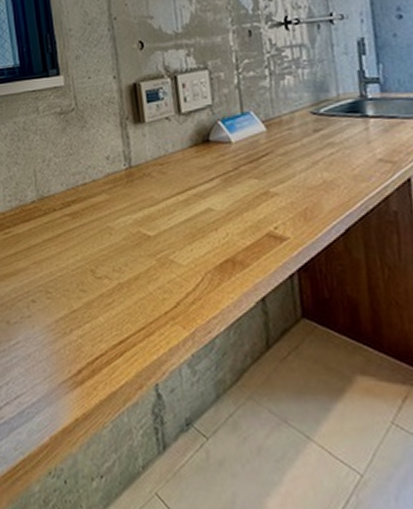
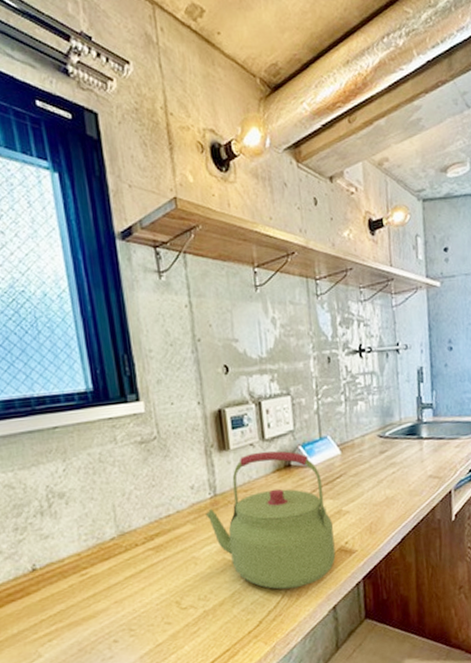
kettle: none [120,125,264,272] -> present [205,451,336,590]

